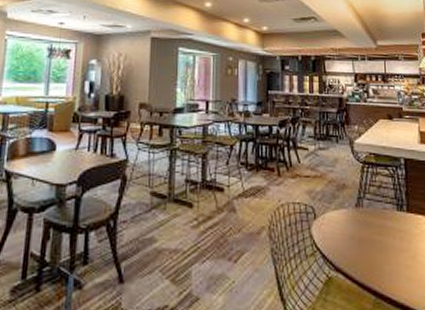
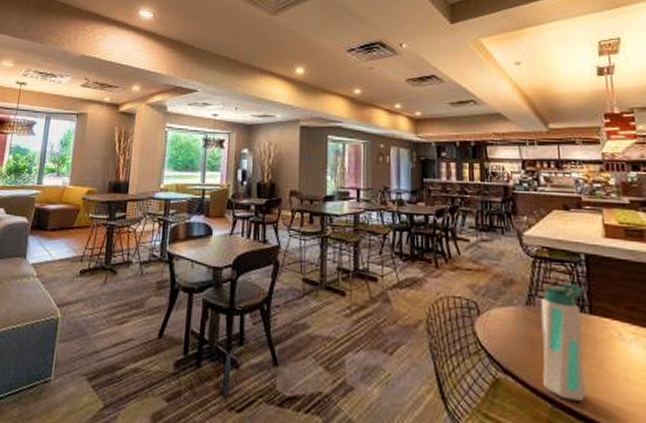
water bottle: none [367,185,403,291] -> present [540,283,586,401]

